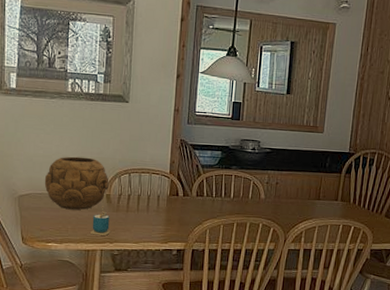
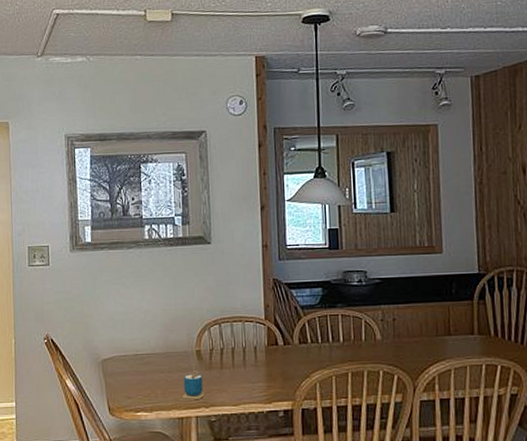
decorative bowl: present [44,156,109,210] -> none [127,310,198,371]

